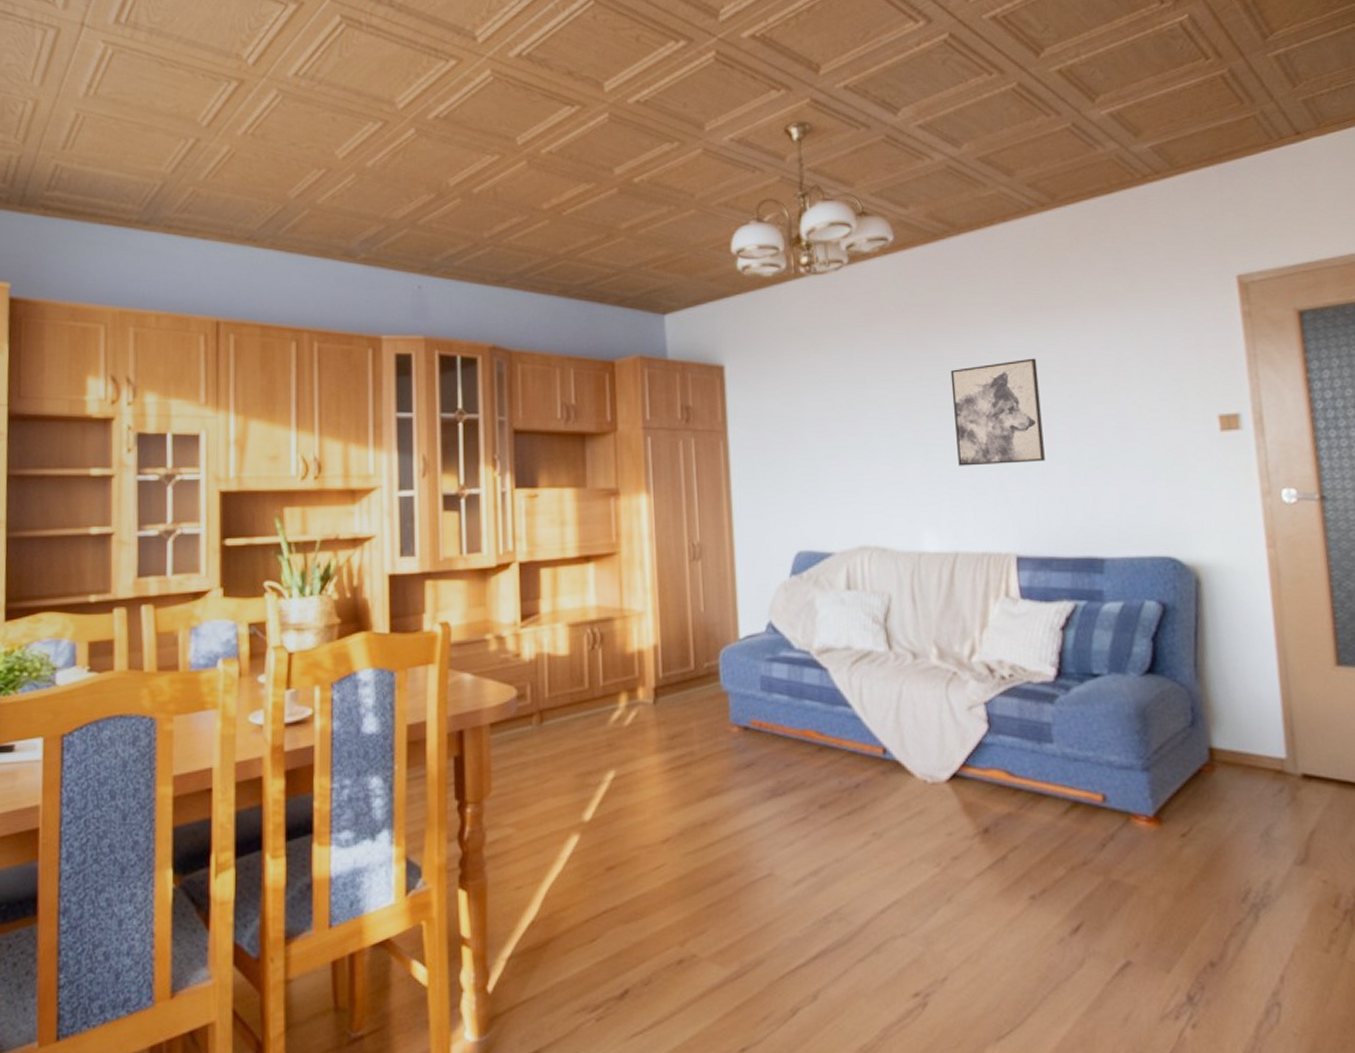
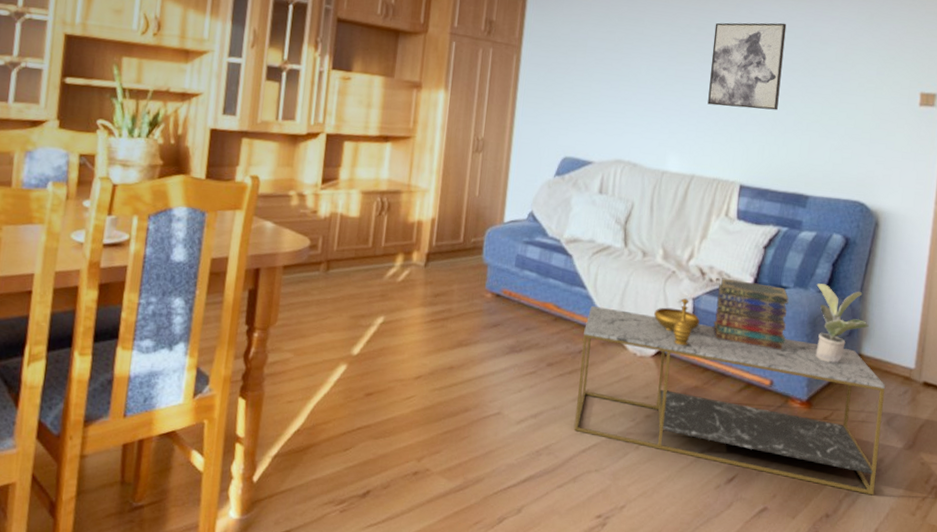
coffee table: none [857,726,1269,931] -> present [574,305,886,496]
decorative bowl: none [940,704,998,764] -> present [654,298,700,346]
book stack: none [1012,672,1112,755] -> present [712,278,789,350]
potted plant: none [1137,665,1215,763] -> present [815,283,869,363]

